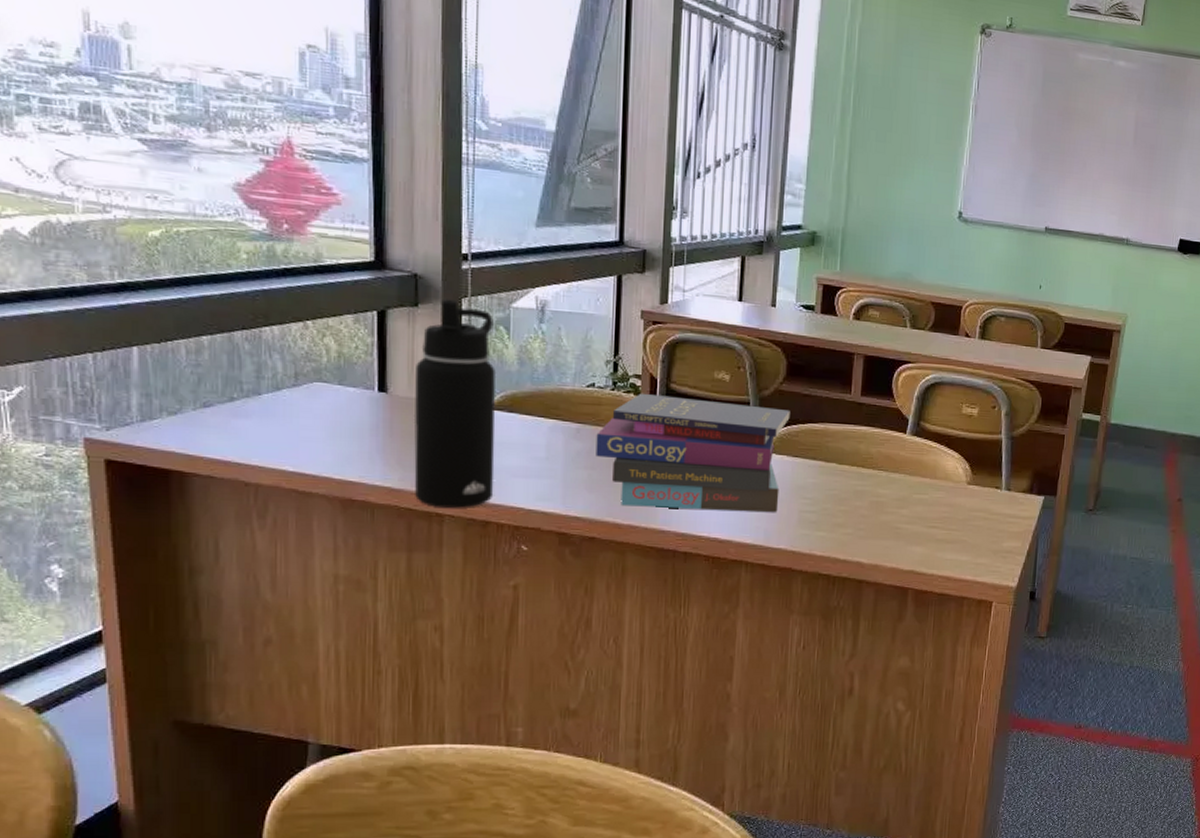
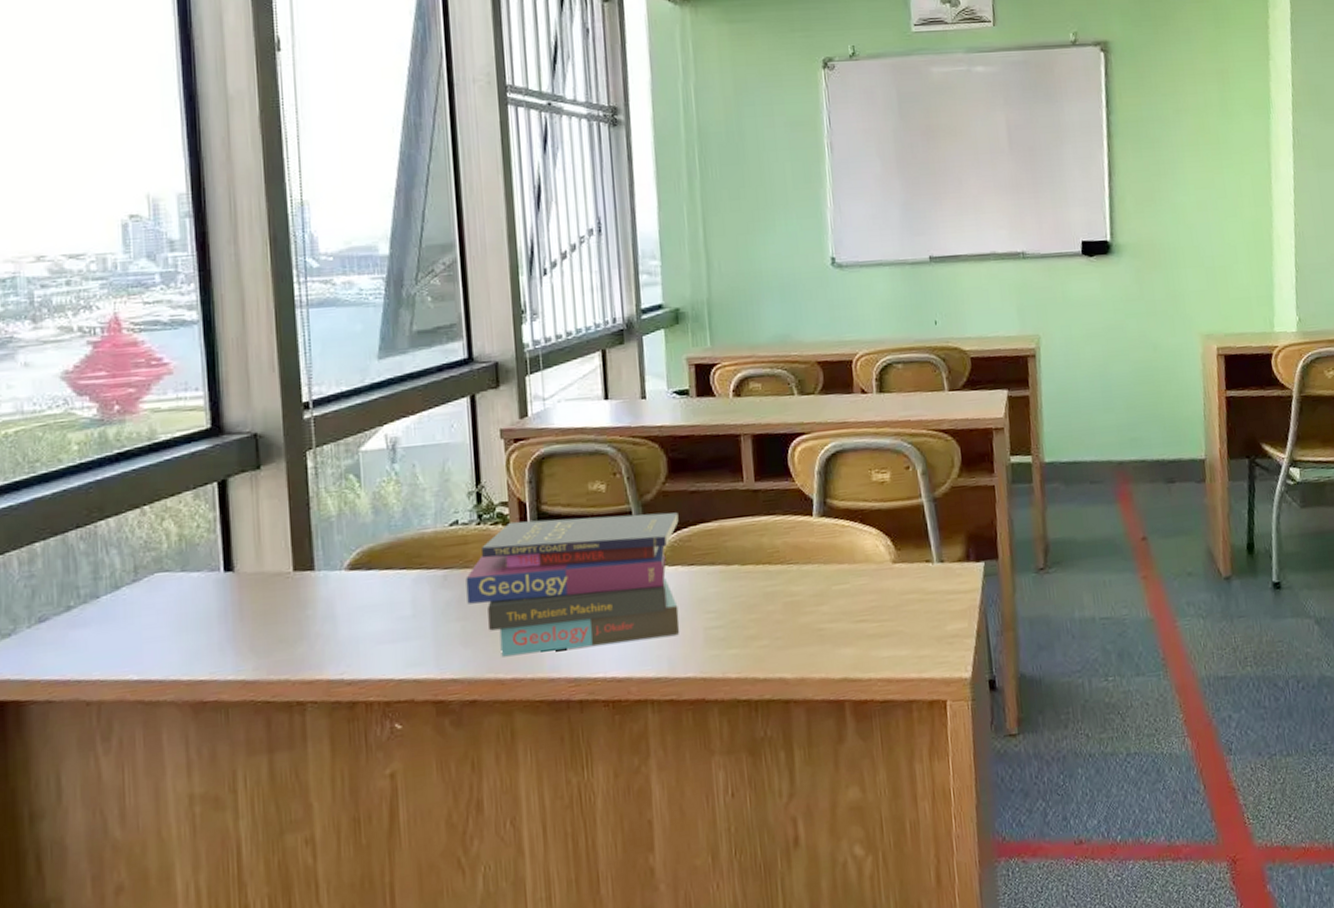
water bottle: present [413,299,497,508] -> none [262,454,359,695]

